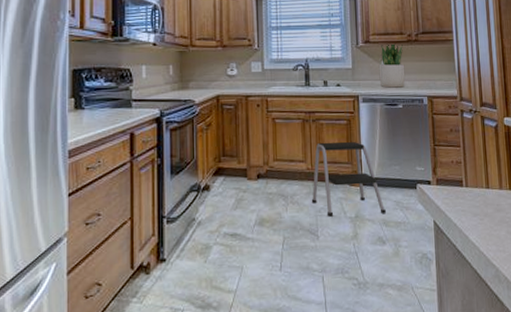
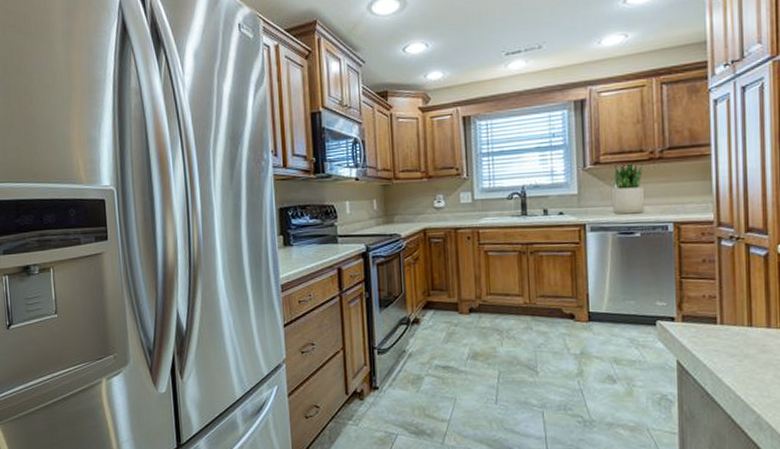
step stool: present [311,141,386,217] -> none [529,274,617,353]

